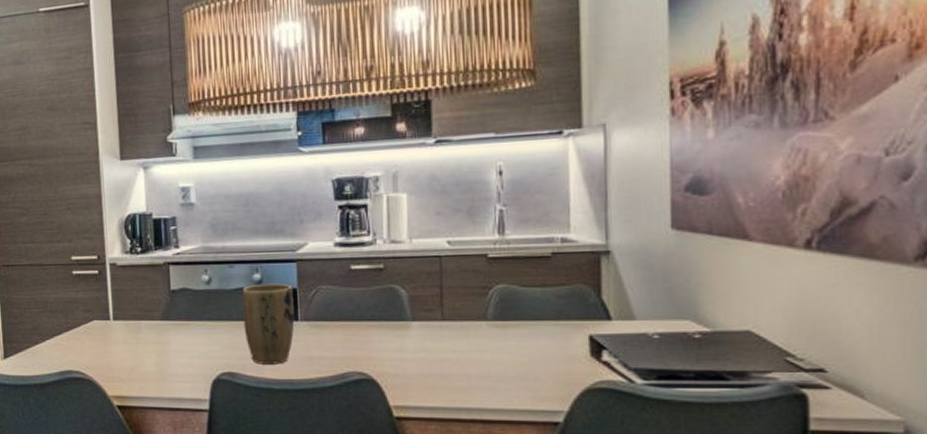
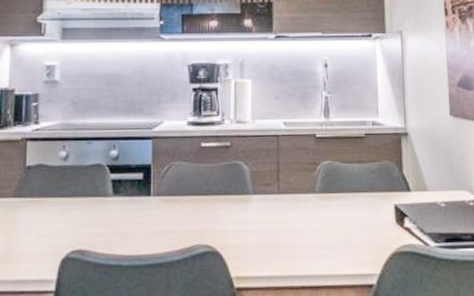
plant pot: present [242,283,295,364] -> none [97,159,147,241]

